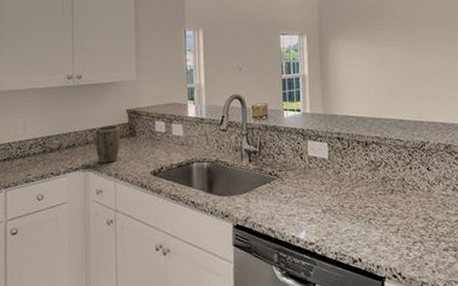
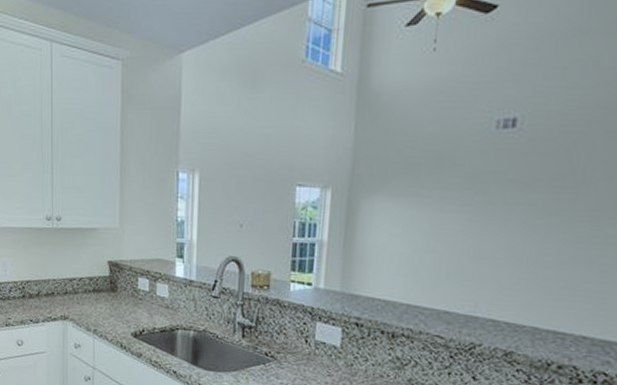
plant pot: present [95,125,120,163] -> none [74,276,100,317]

